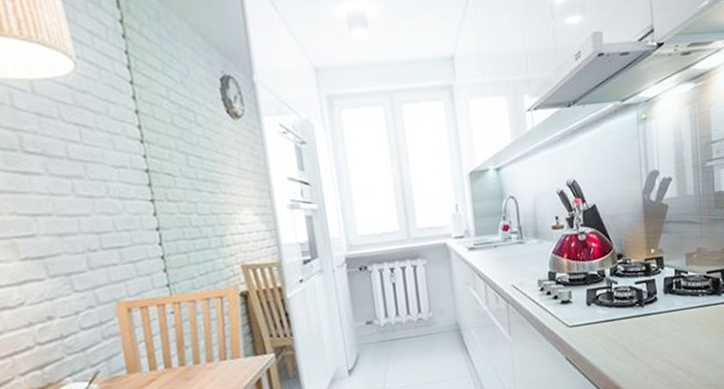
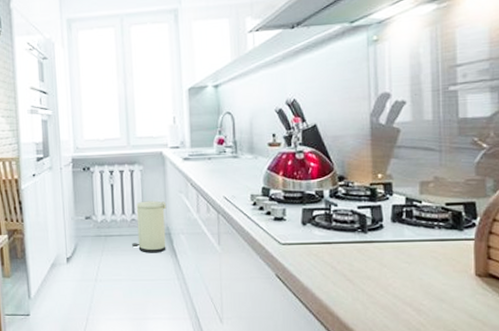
pedal bin: none [420,296,457,353] -> present [132,200,167,253]

